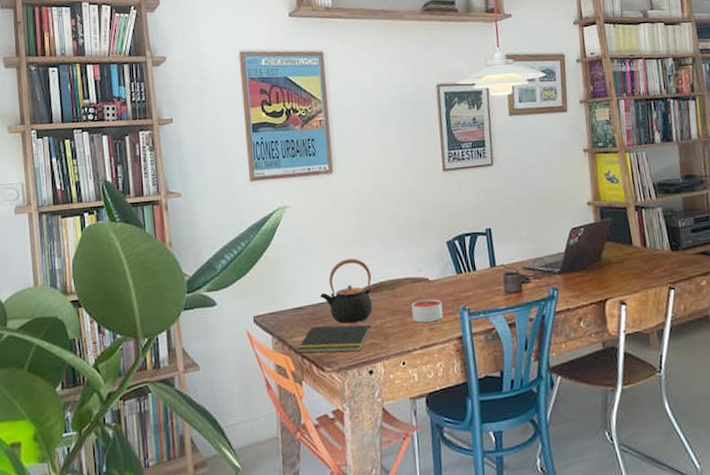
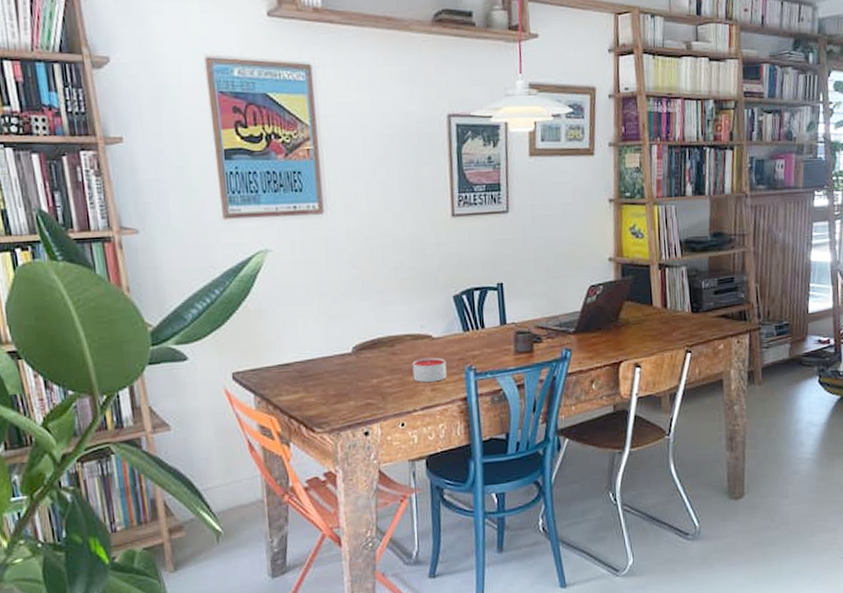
notepad: present [298,324,371,354] -> none [284,383,367,414]
teapot: present [320,258,373,324] -> none [309,311,370,382]

